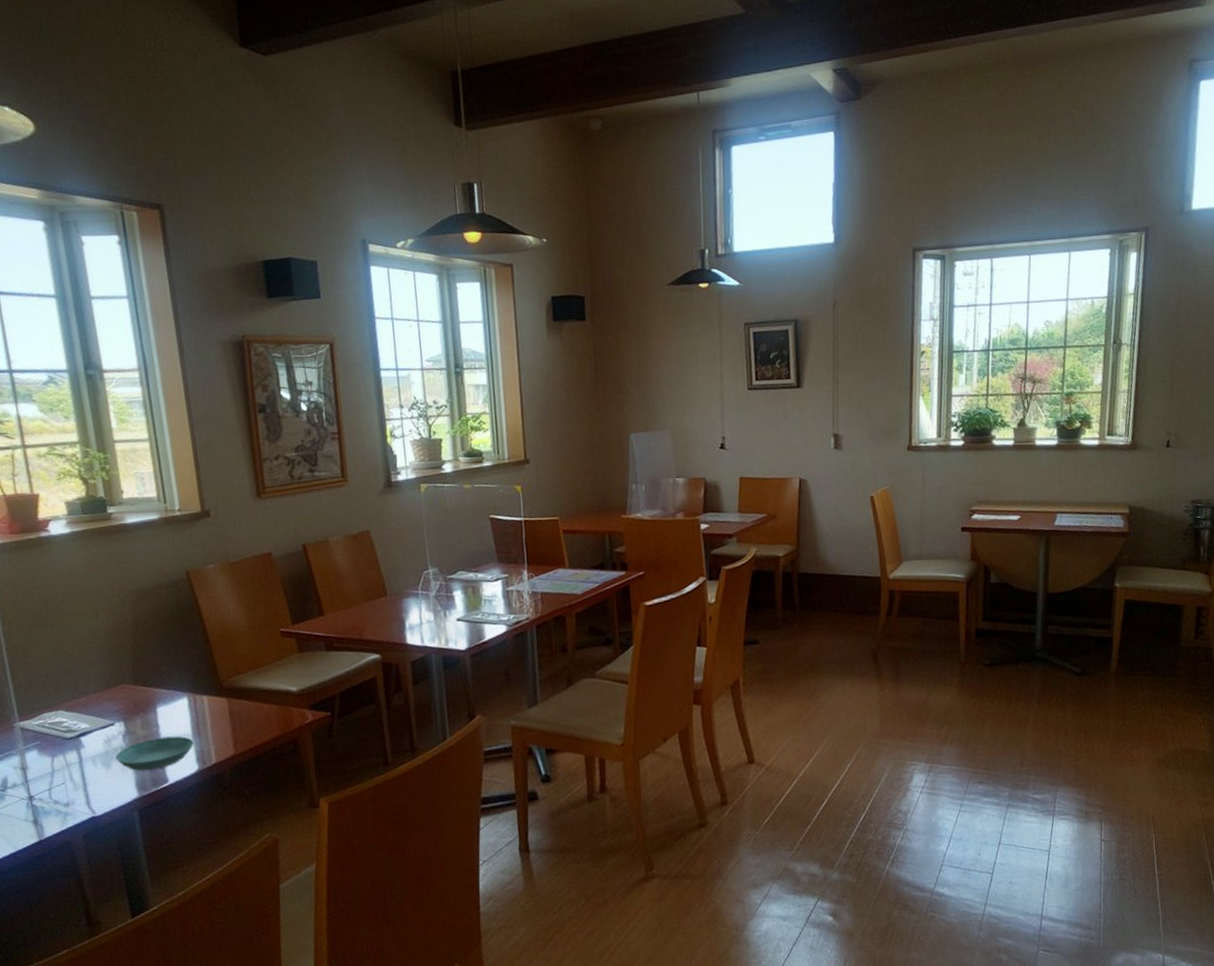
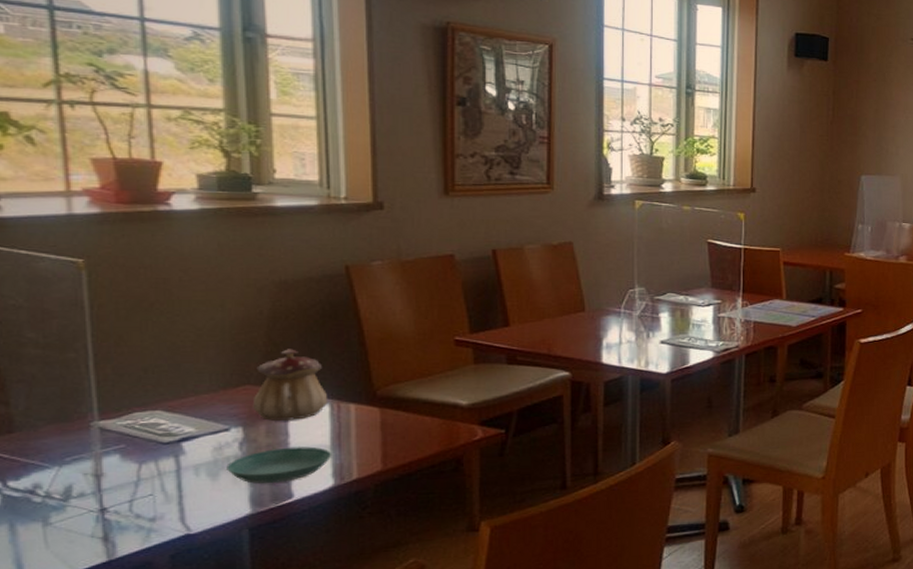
teapot: none [128,649,186,715] -> present [252,349,328,421]

